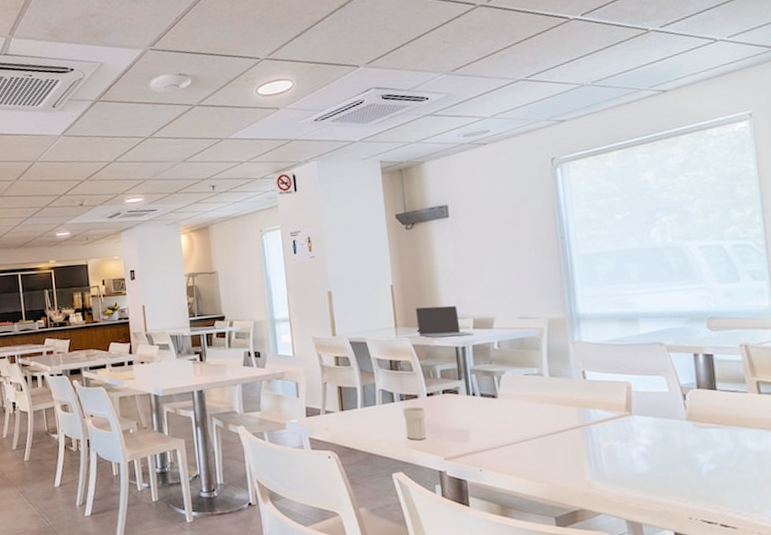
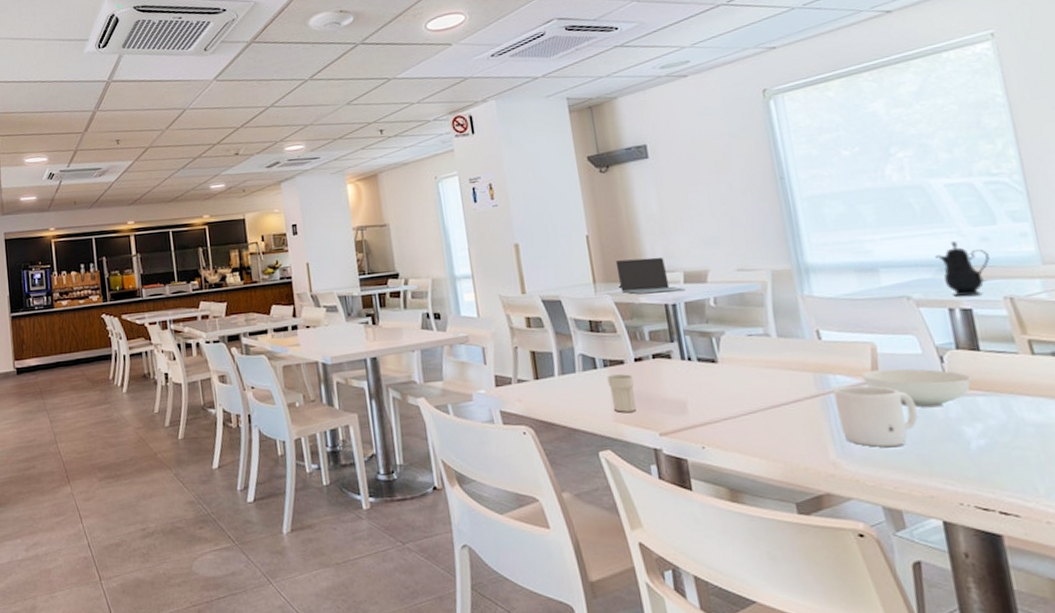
mug: none [592,418,661,471] -> present [832,385,918,447]
bowl: none [617,404,709,438] -> present [861,368,973,408]
coffeepot: none [687,296,731,344] -> present [935,241,990,297]

